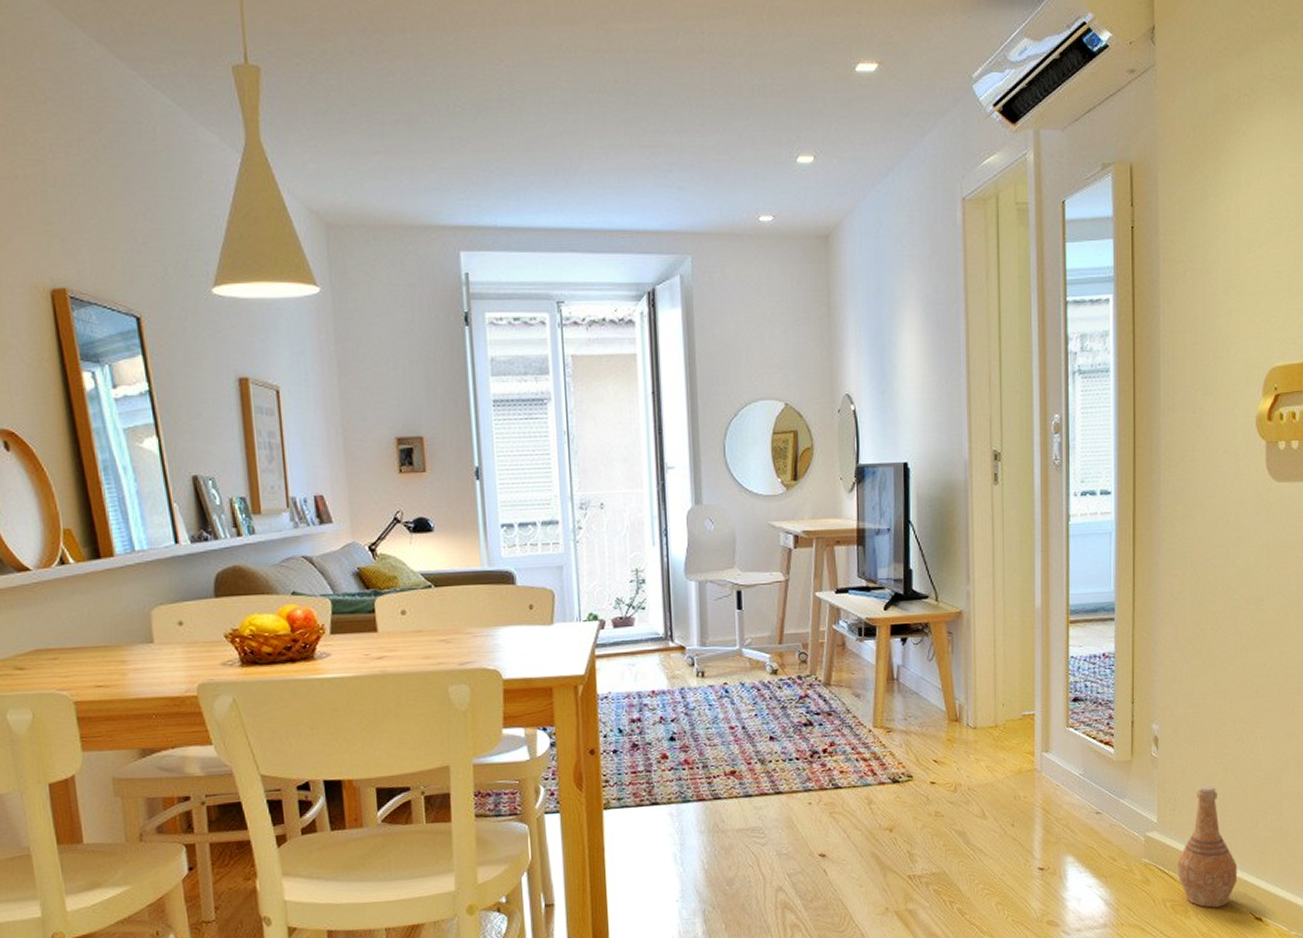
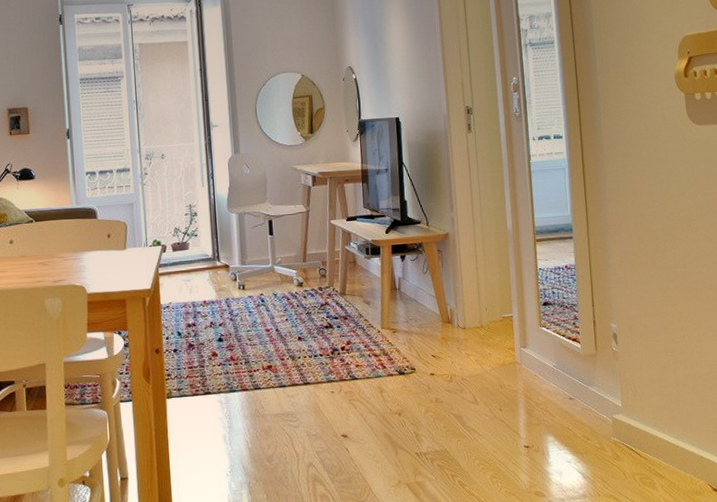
vase: present [1177,784,1238,908] -> none [641,374,695,481]

